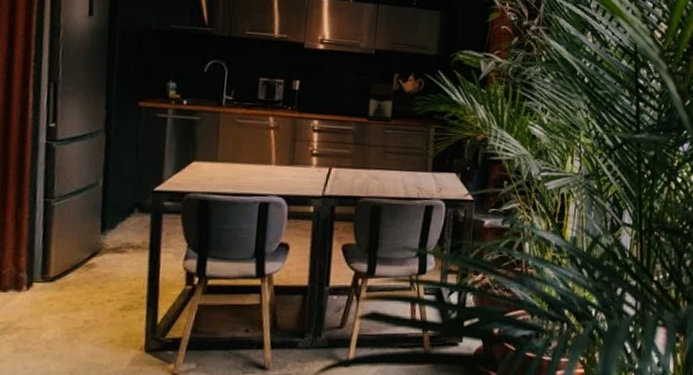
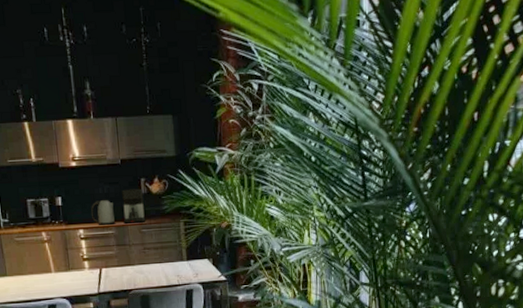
kettle: none [330,90,358,120] -> present [90,199,115,225]

